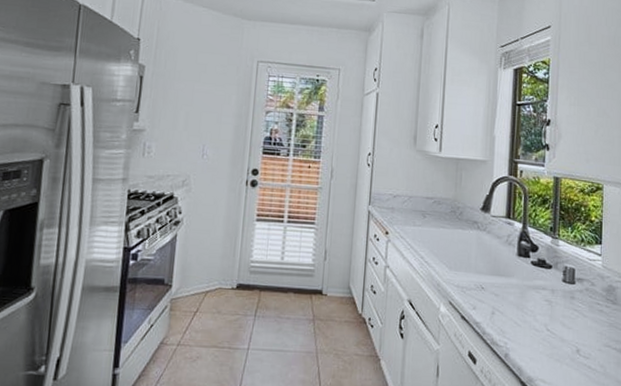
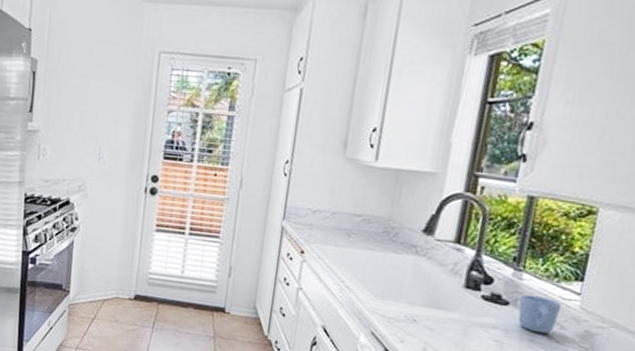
mug: none [559,258,590,291] -> present [518,294,562,334]

